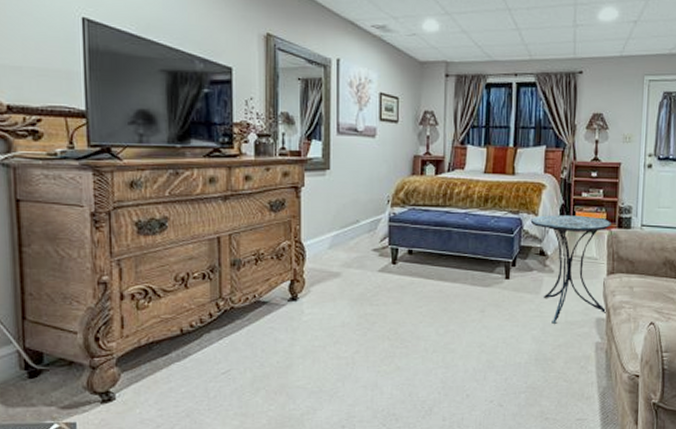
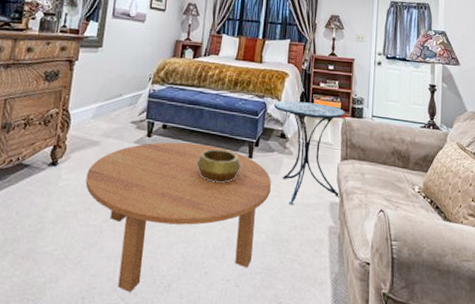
coffee table: none [331,268,532,418] -> present [85,142,272,292]
decorative bowl: none [449,272,497,306] -> present [196,148,241,183]

